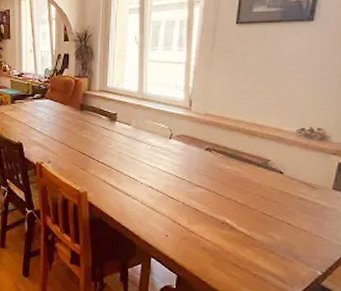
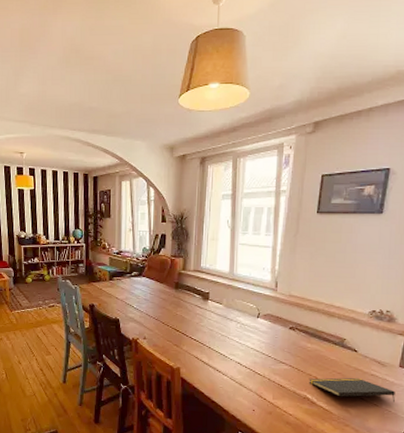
notepad: none [227,201,328,228] -> present [309,377,395,403]

